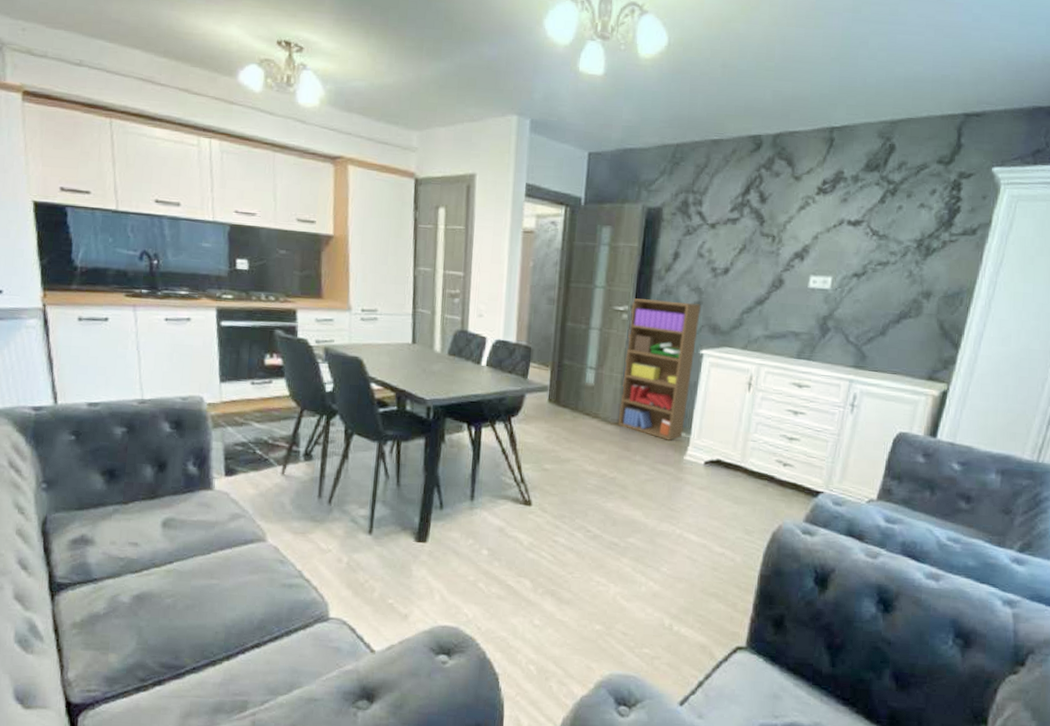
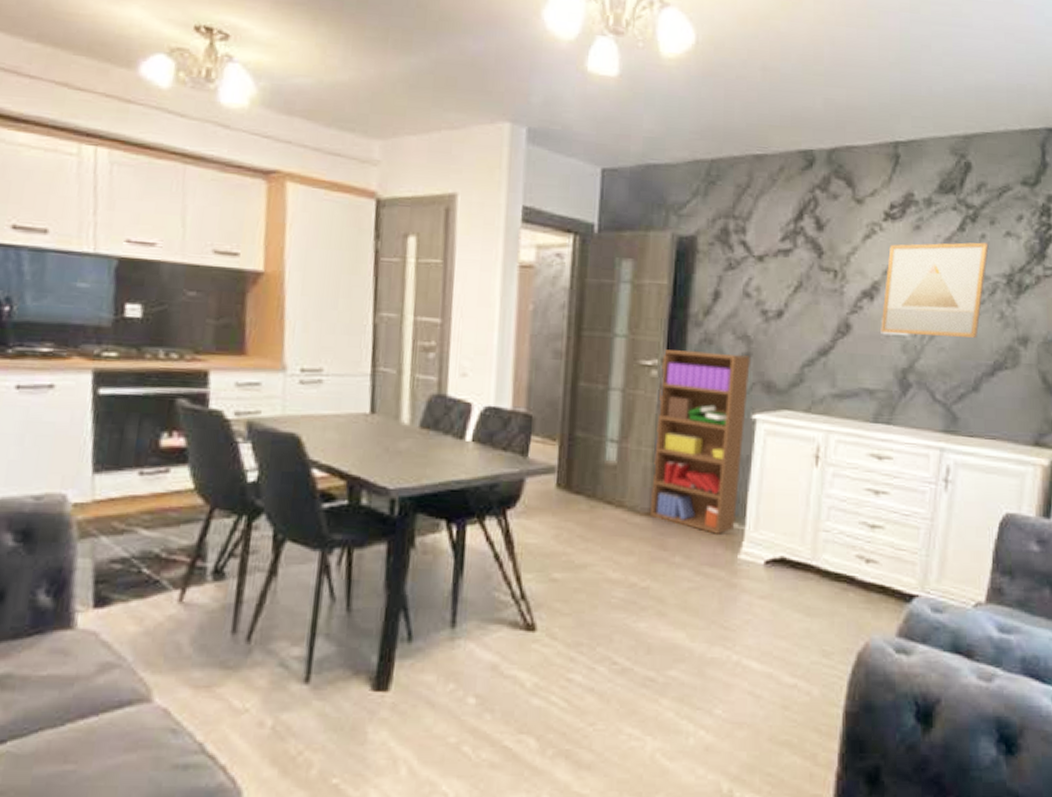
wall art: none [807,212,904,292] -> present [880,242,989,338]

